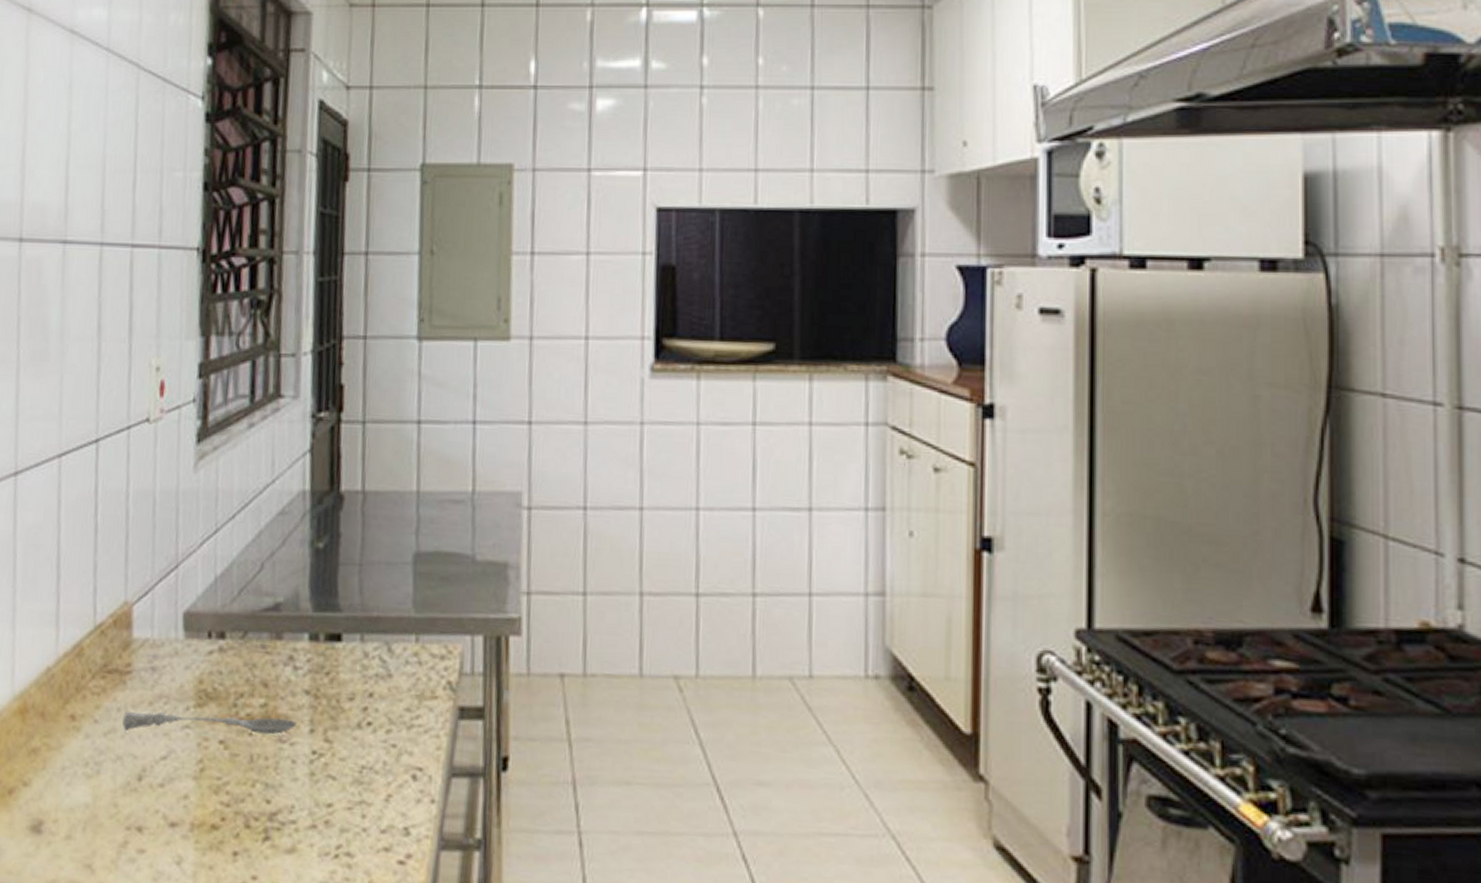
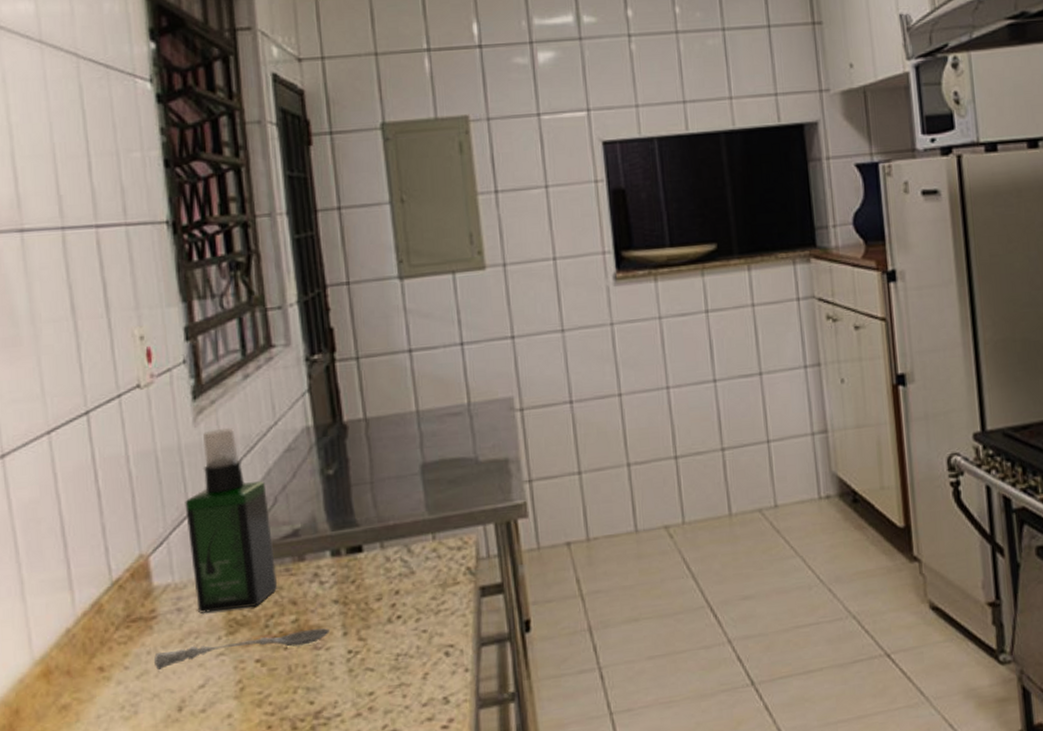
spray bottle: none [171,478,255,681] -> present [185,427,278,613]

